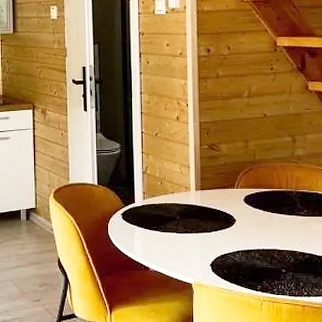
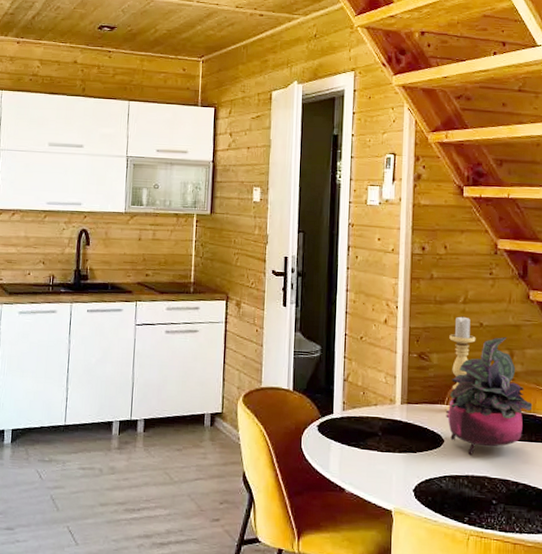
candle holder: none [236,108,261,193] -> present [446,315,476,410]
potted plant: none [236,125,315,232] -> present [446,337,533,456]

